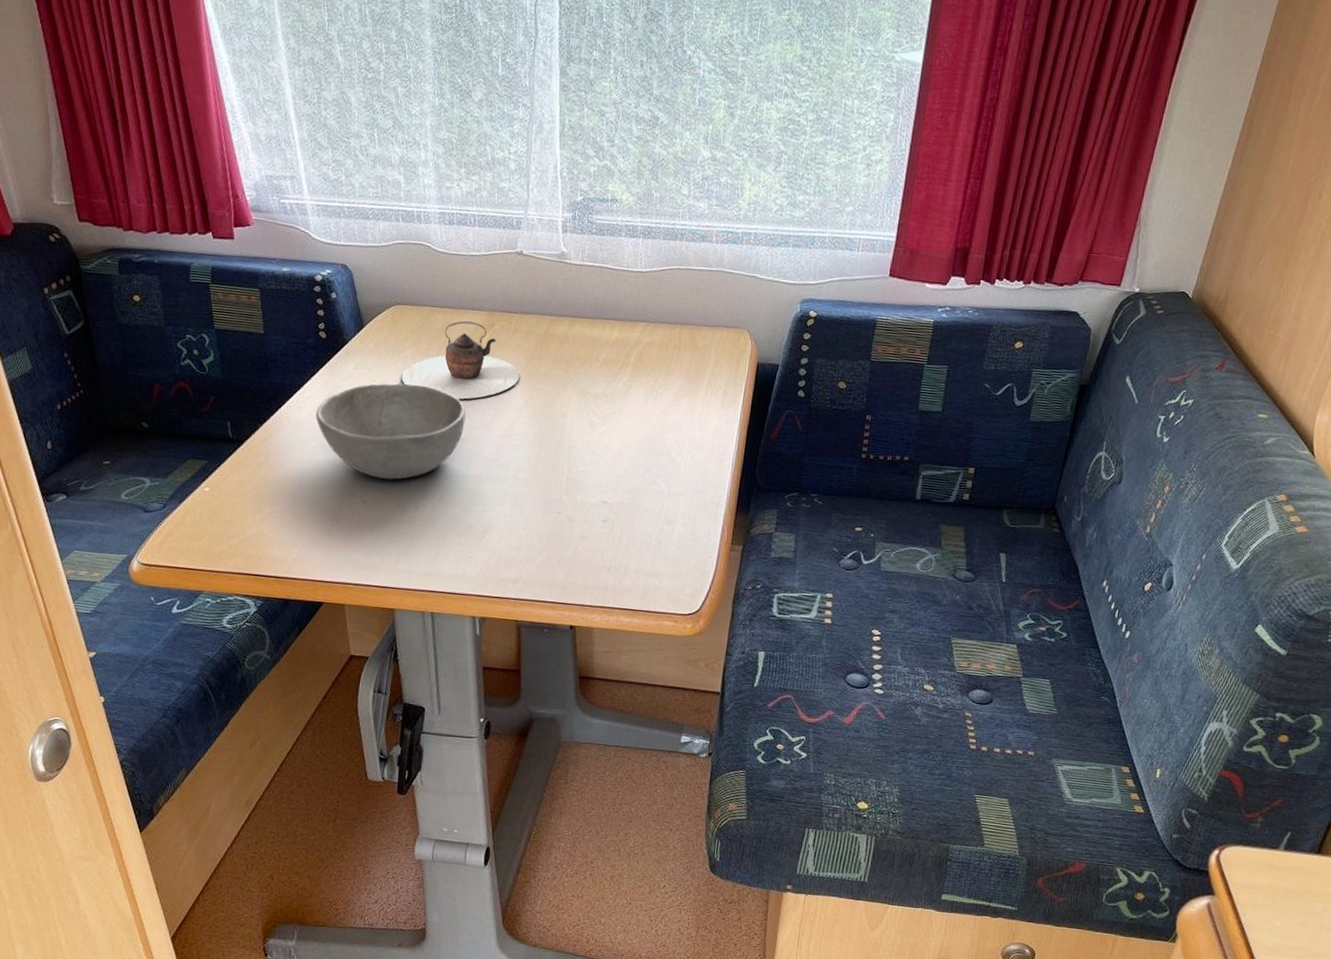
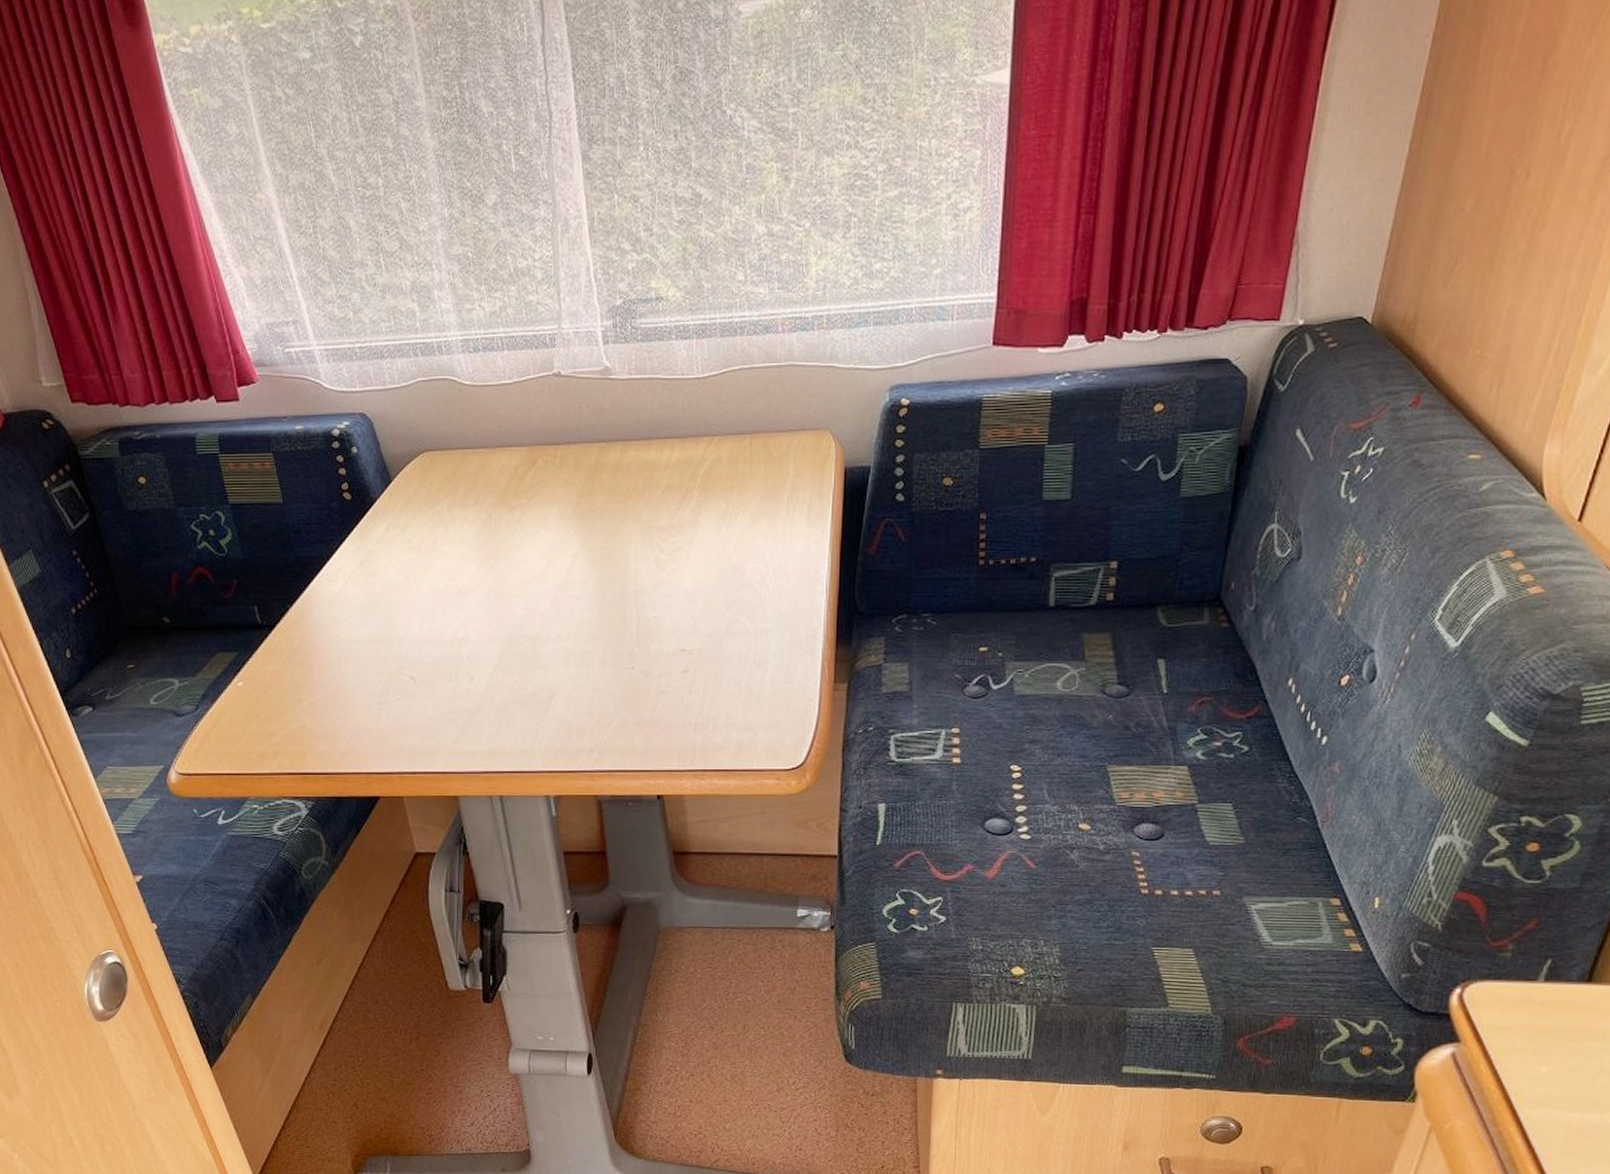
bowl: present [316,383,466,480] -> none [349,539,515,651]
teapot: present [401,321,520,400] -> none [439,461,572,551]

